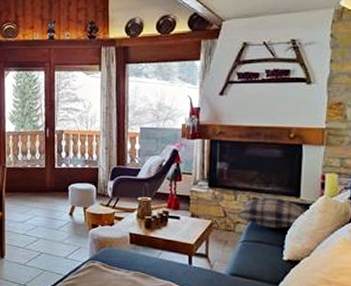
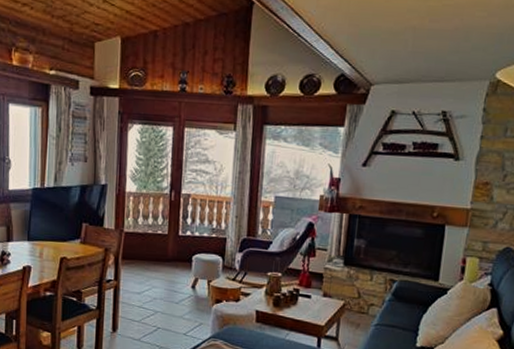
cushion: present [235,197,307,228] -> none [370,279,445,313]

